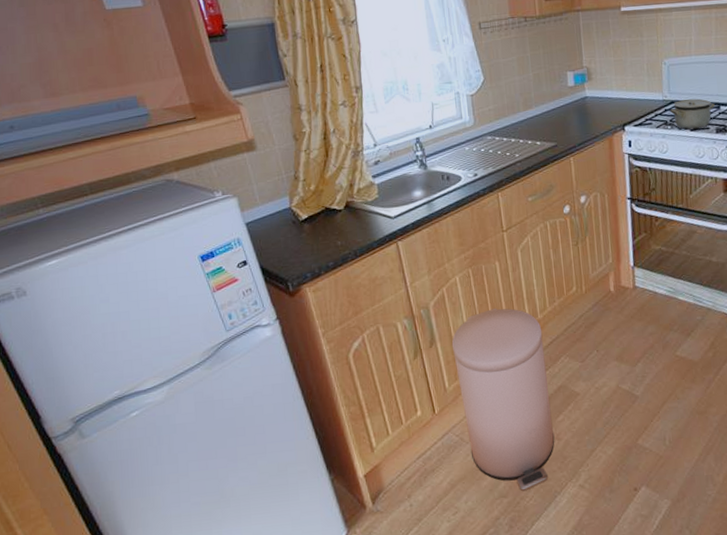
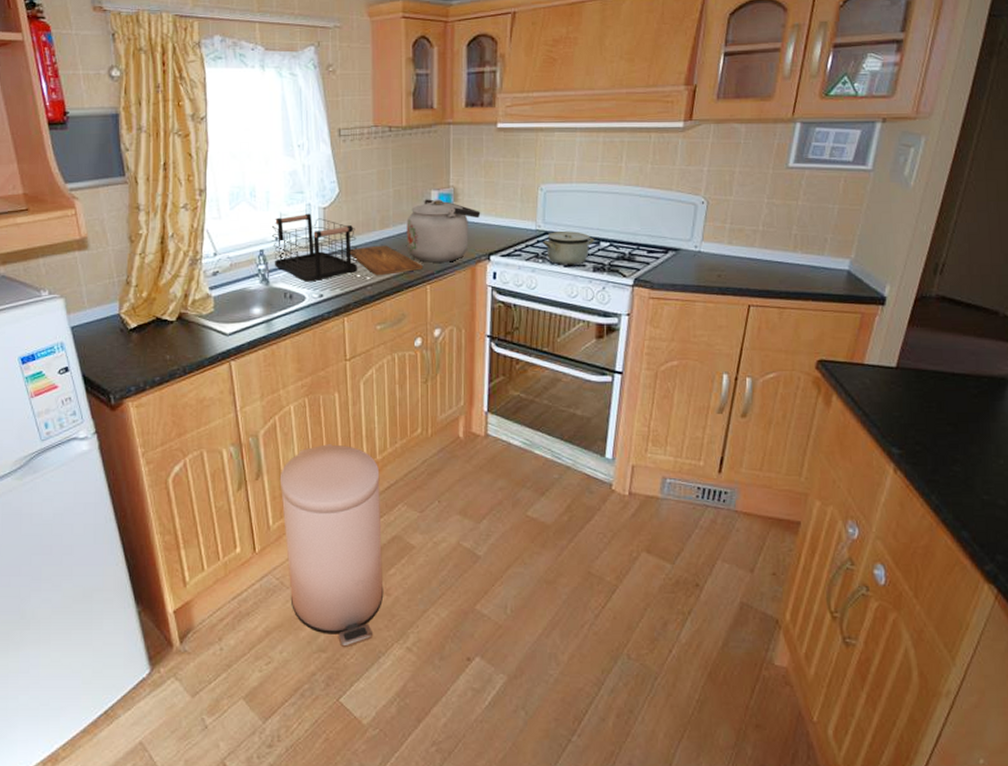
dish rack: none [425,101,506,164] -> present [271,213,357,282]
cutting board: none [499,124,565,153] -> present [350,245,423,276]
kettle: none [547,79,613,137] -> present [406,199,481,263]

